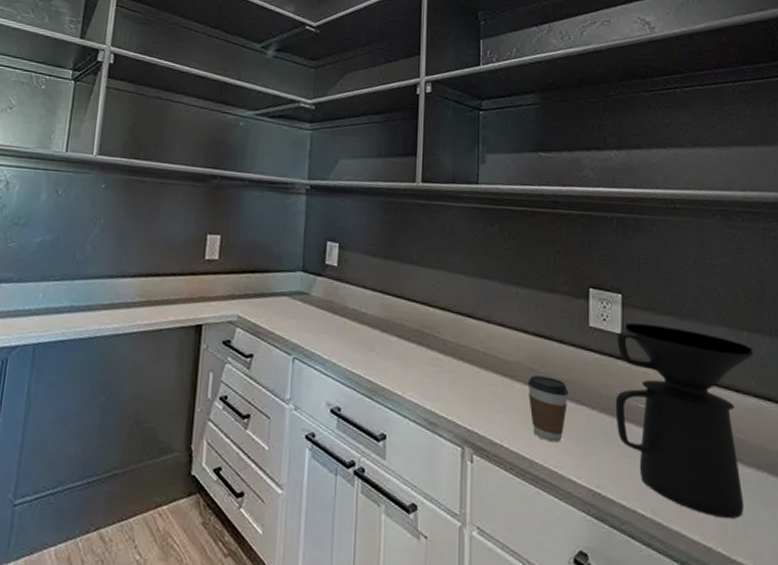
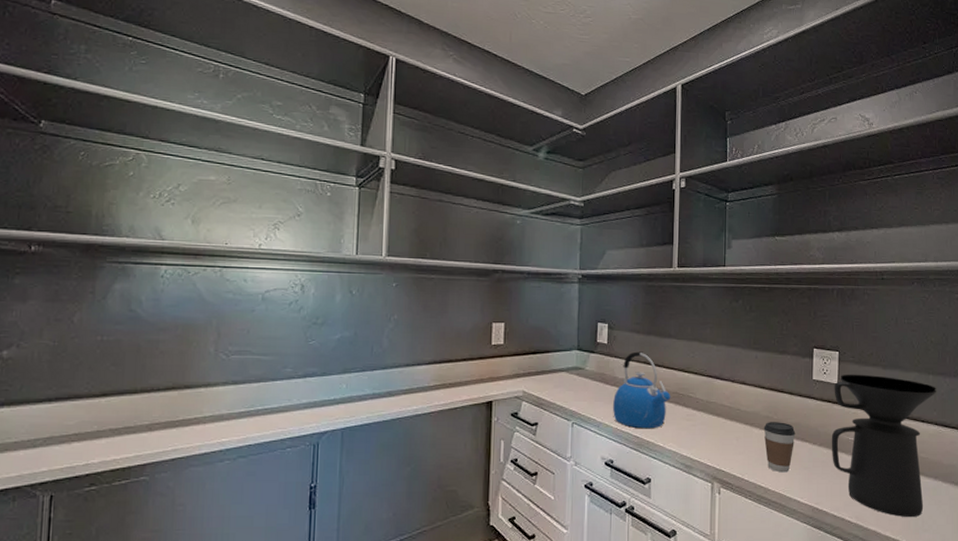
kettle: none [342,277,412,373] -> present [613,351,671,429]

